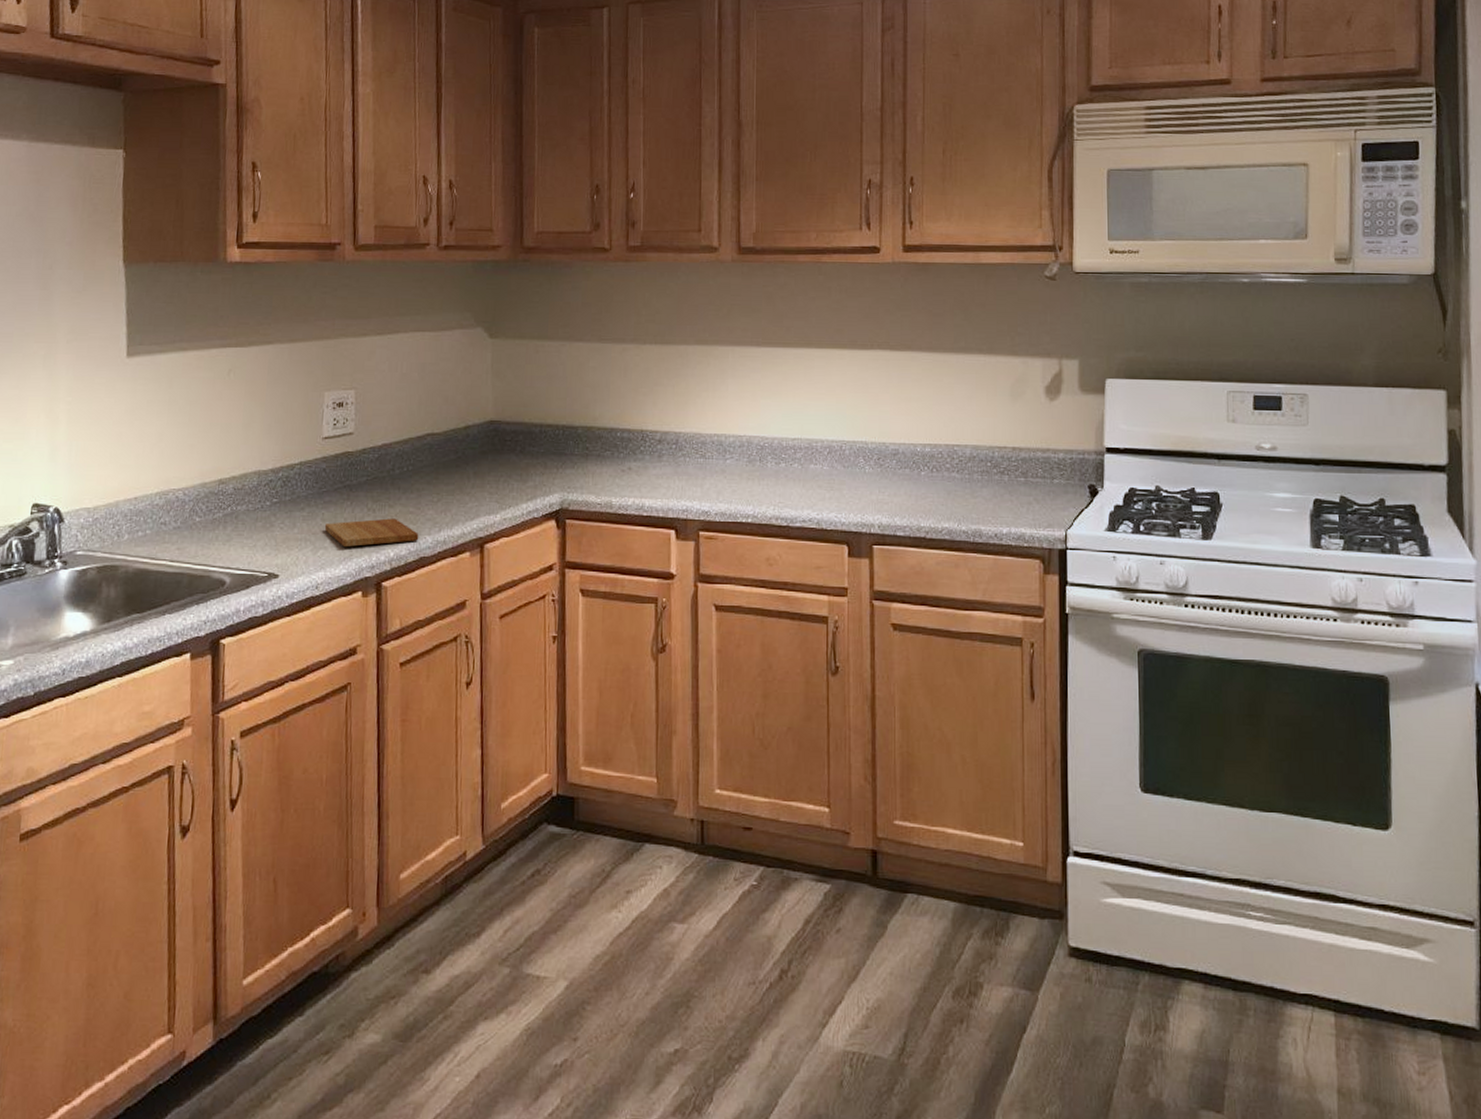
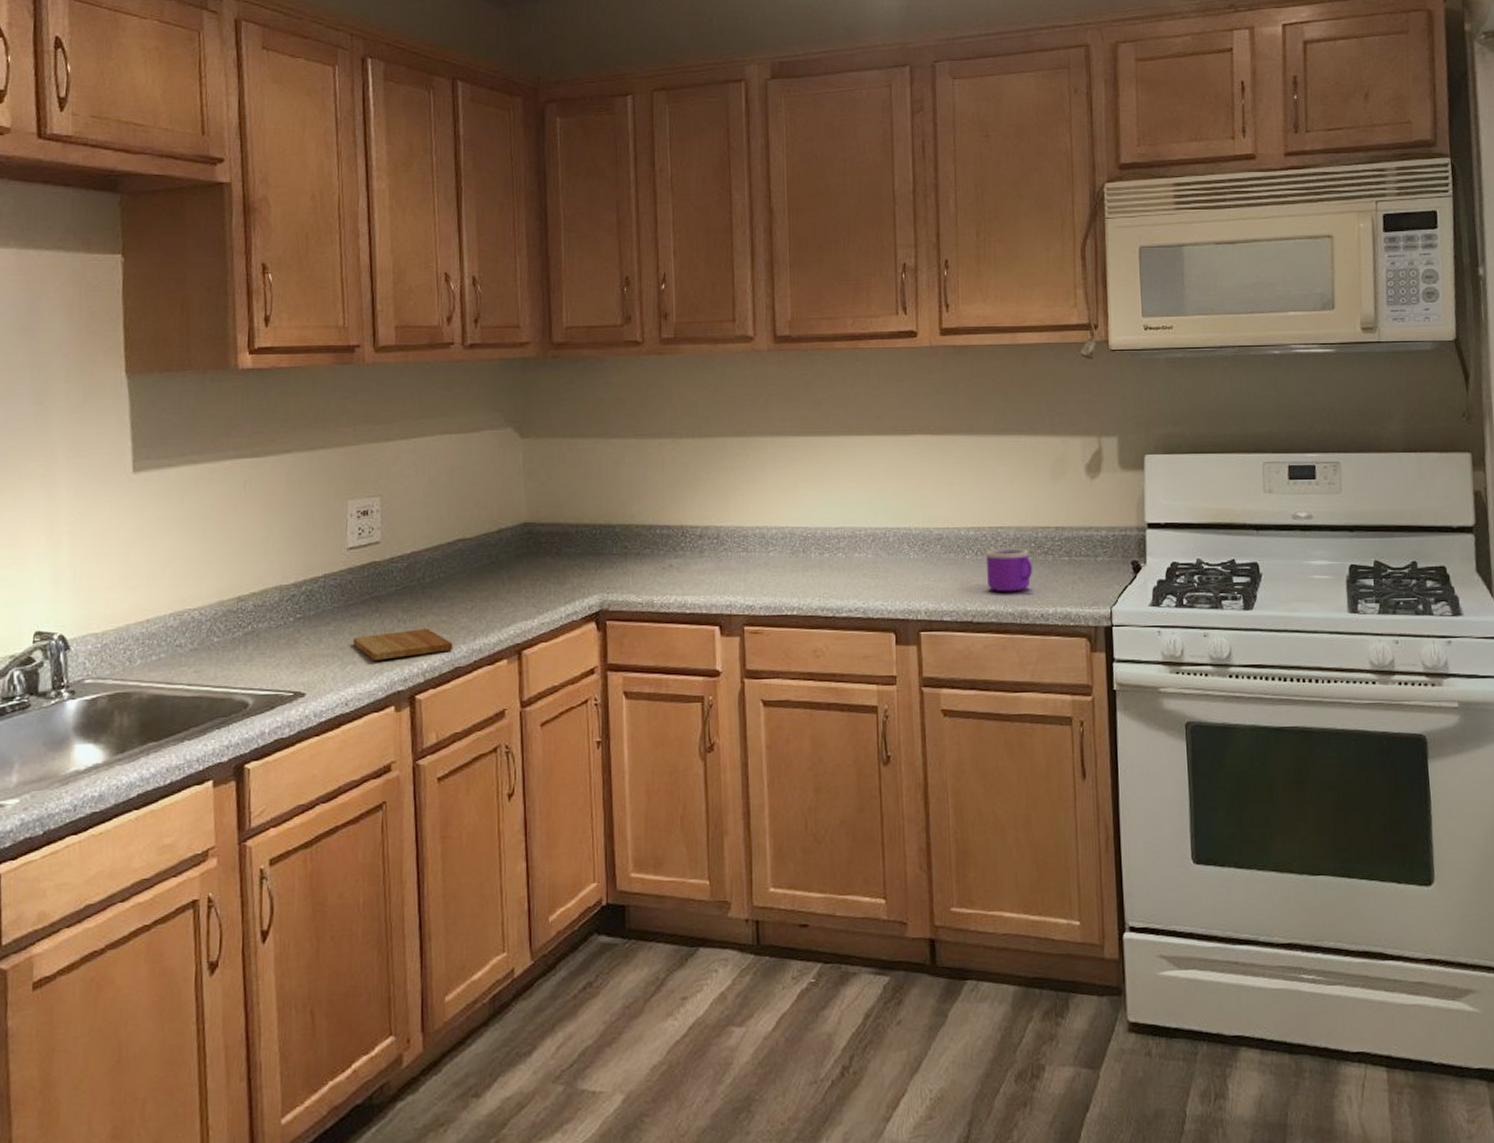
mug: none [941,466,988,510] -> present [985,548,1033,592]

